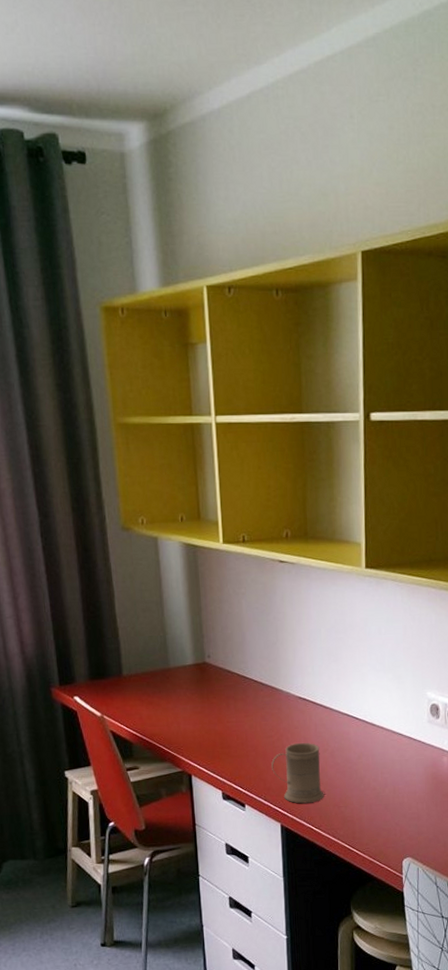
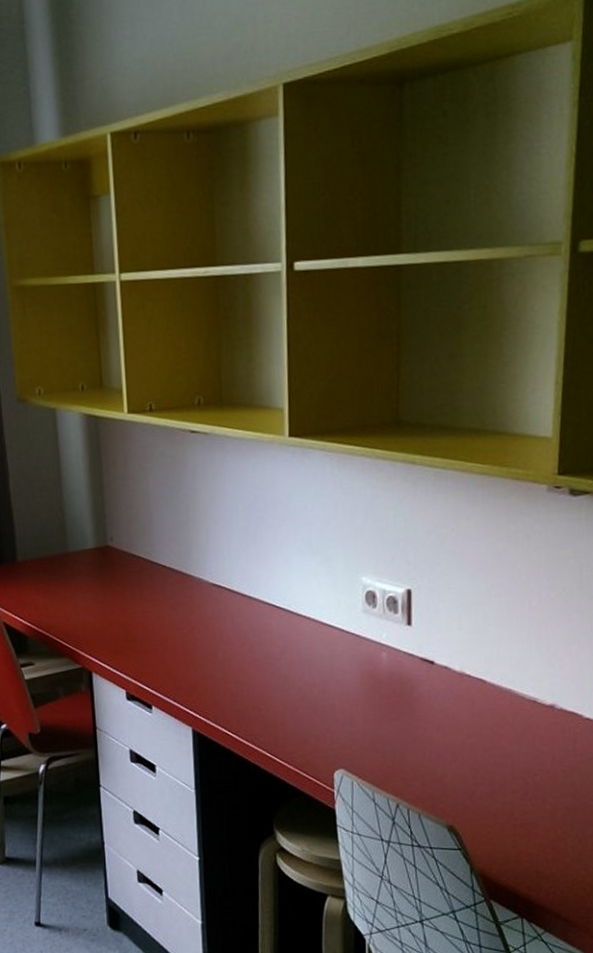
mug: present [271,742,324,804] -> none [182,635,242,706]

